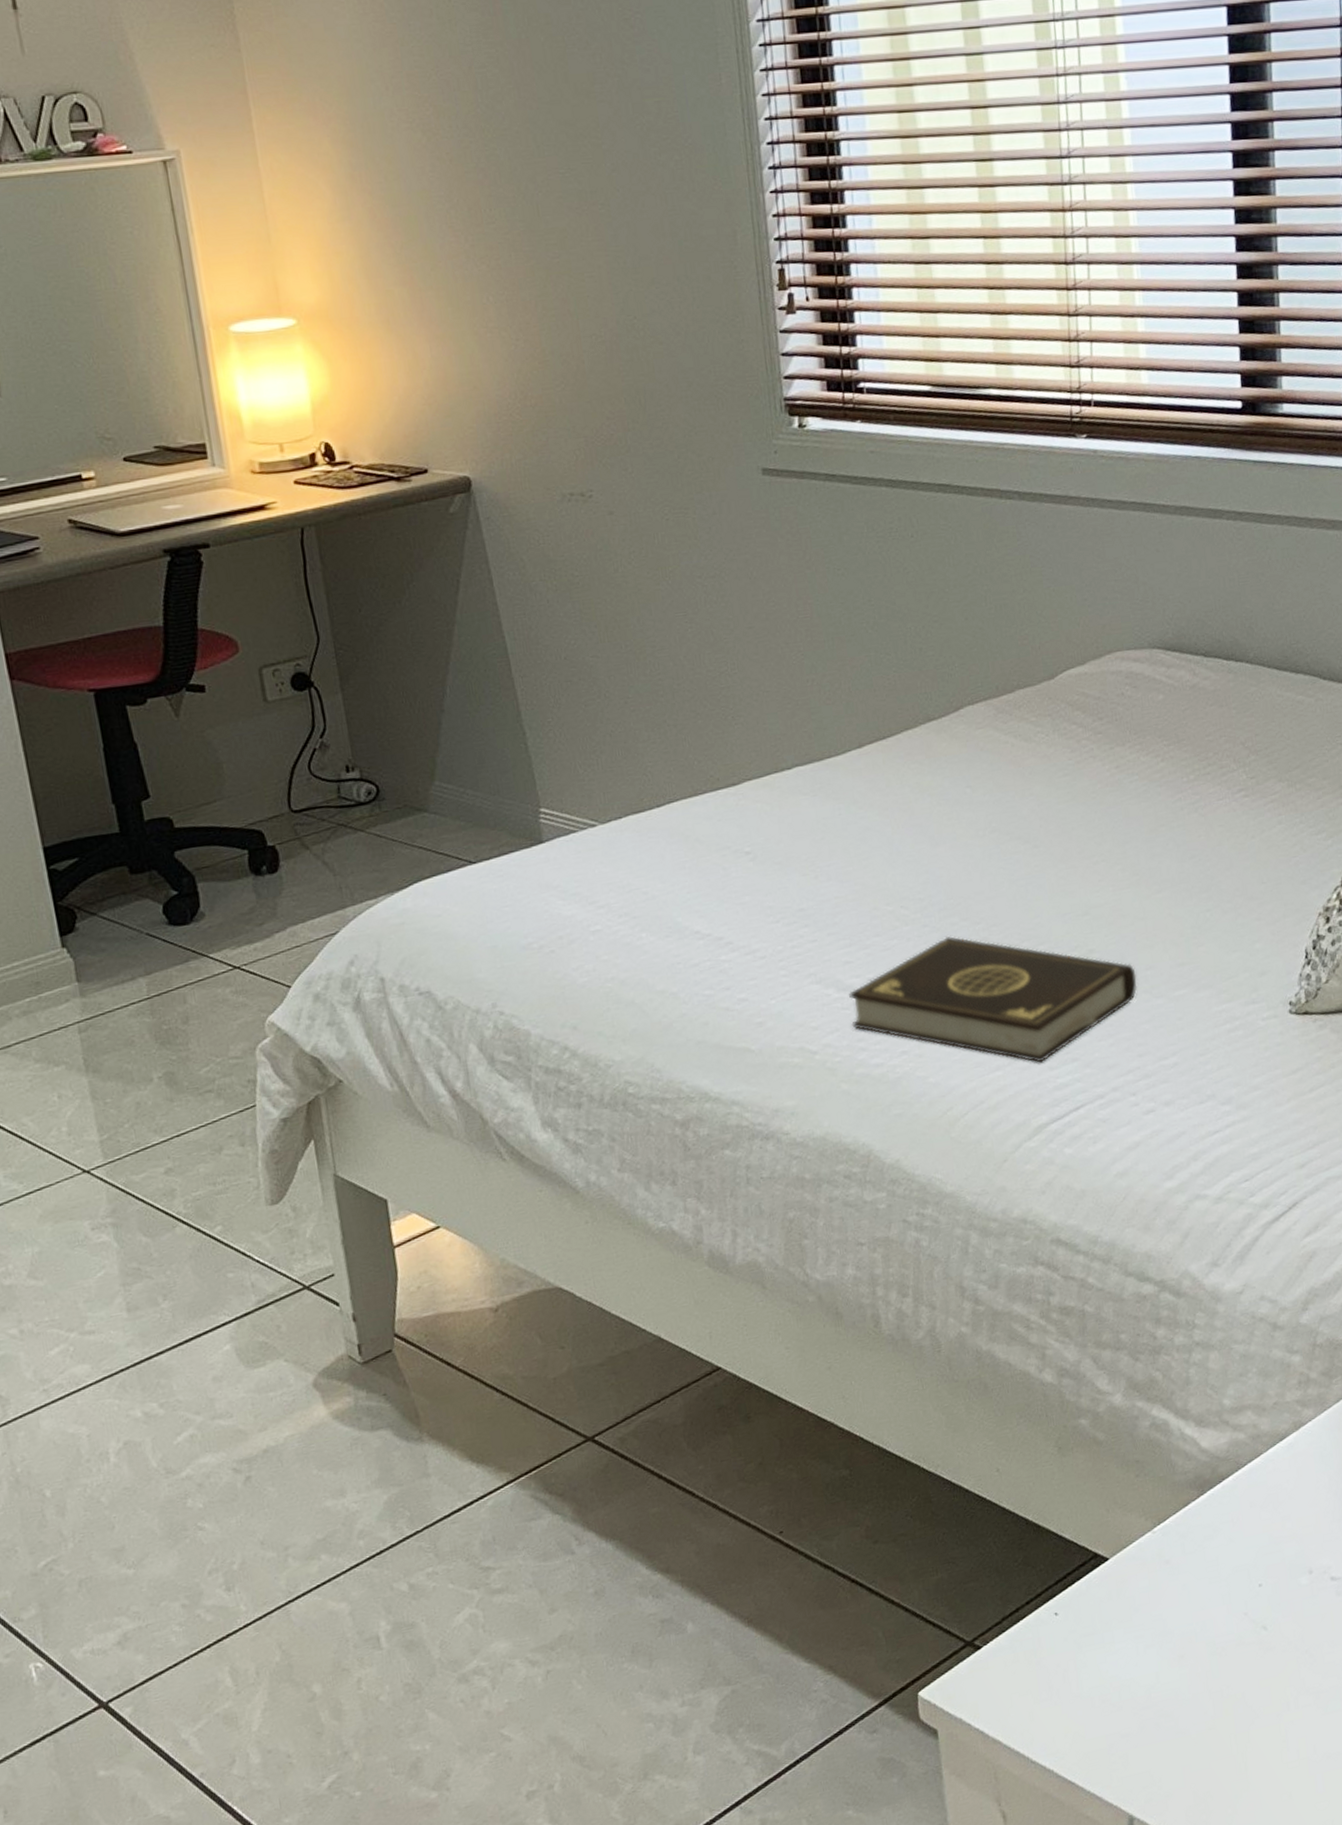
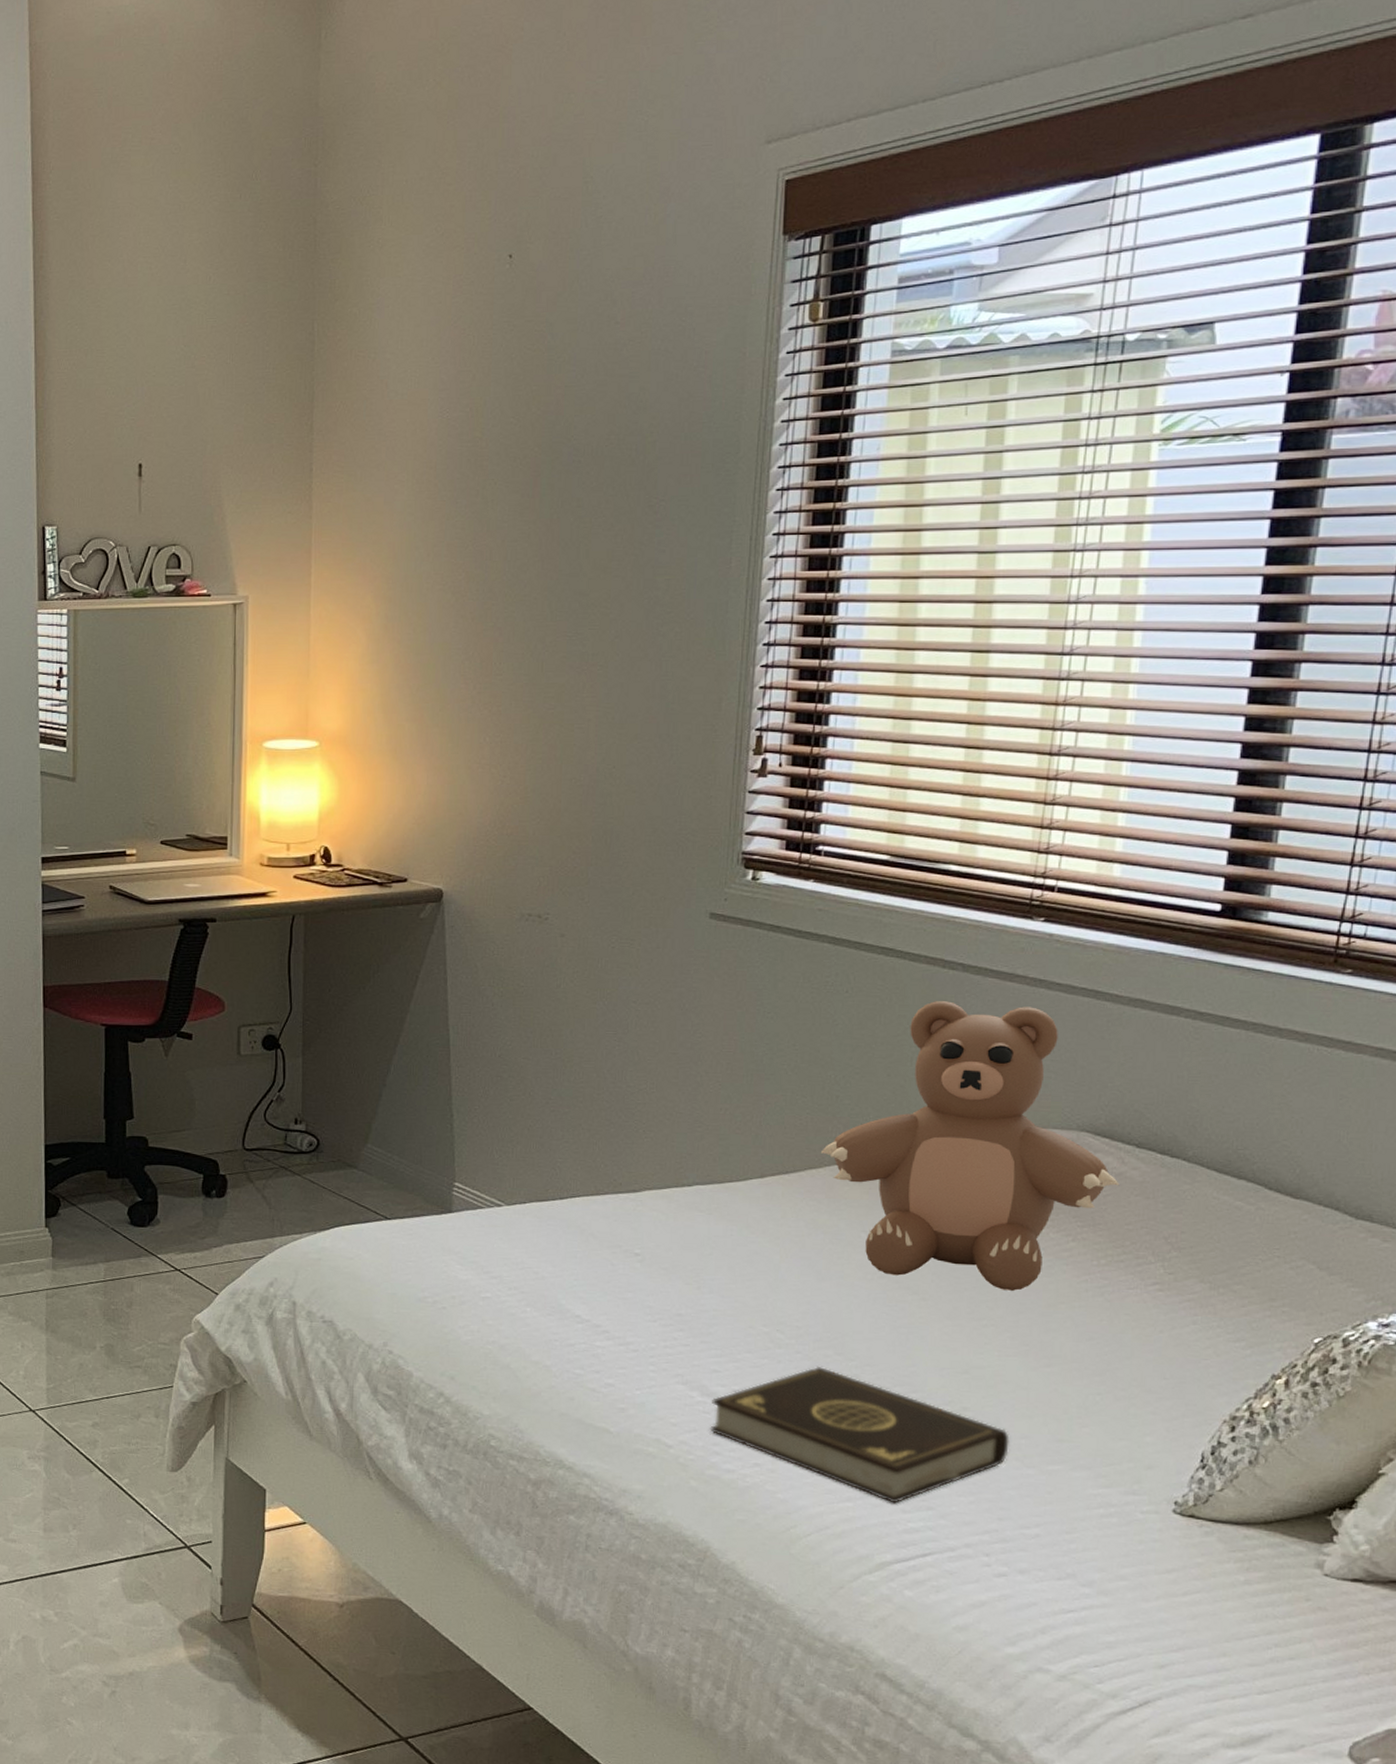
teddy bear: none [913,528,1195,828] -> present [820,1001,1120,1291]

